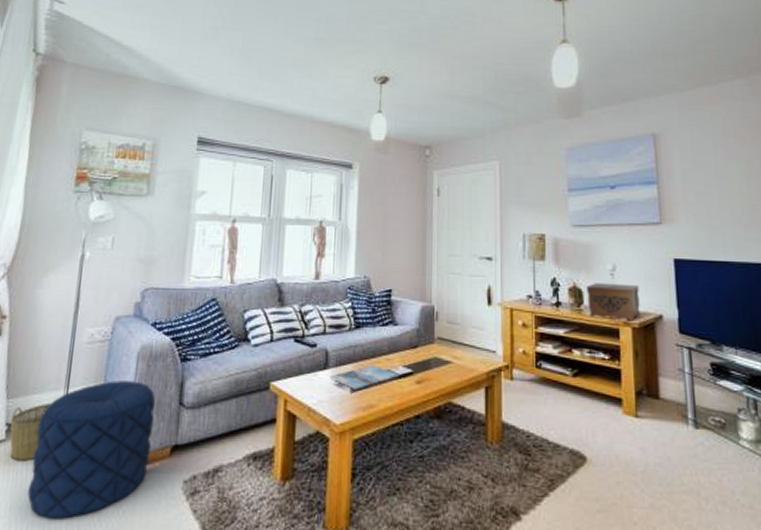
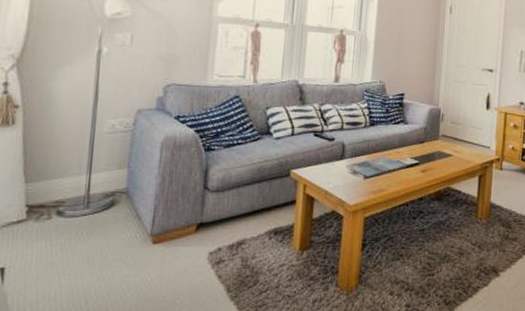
basket: present [10,402,51,461] -> none [30,186,73,238]
pouf: present [27,380,156,519] -> none [53,167,181,286]

